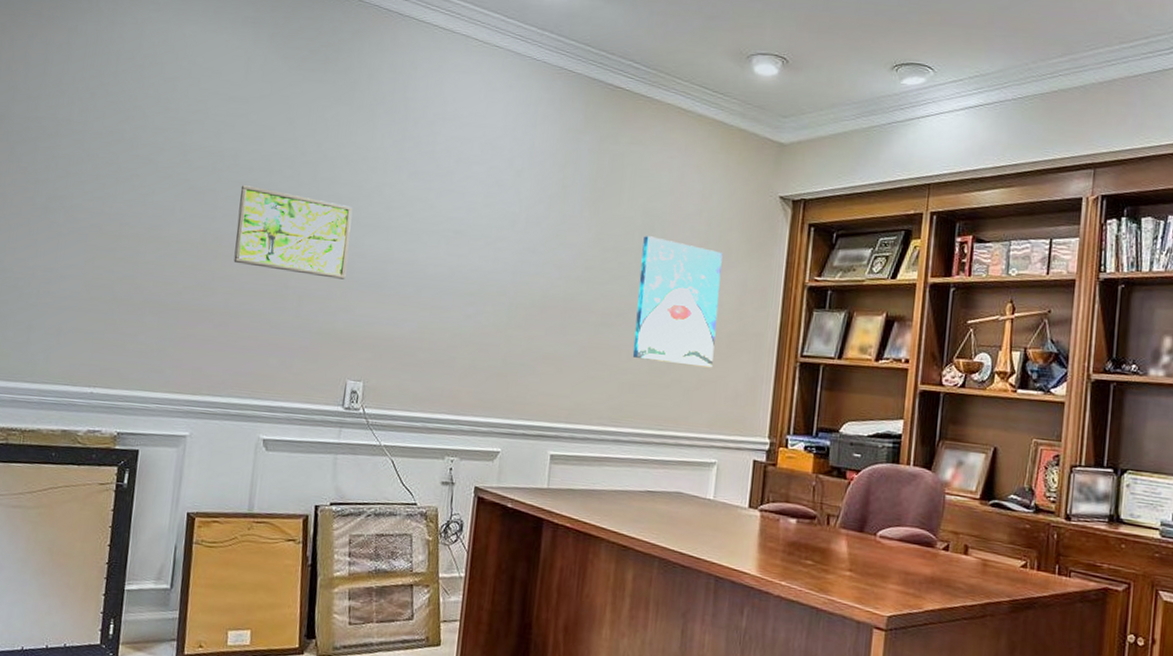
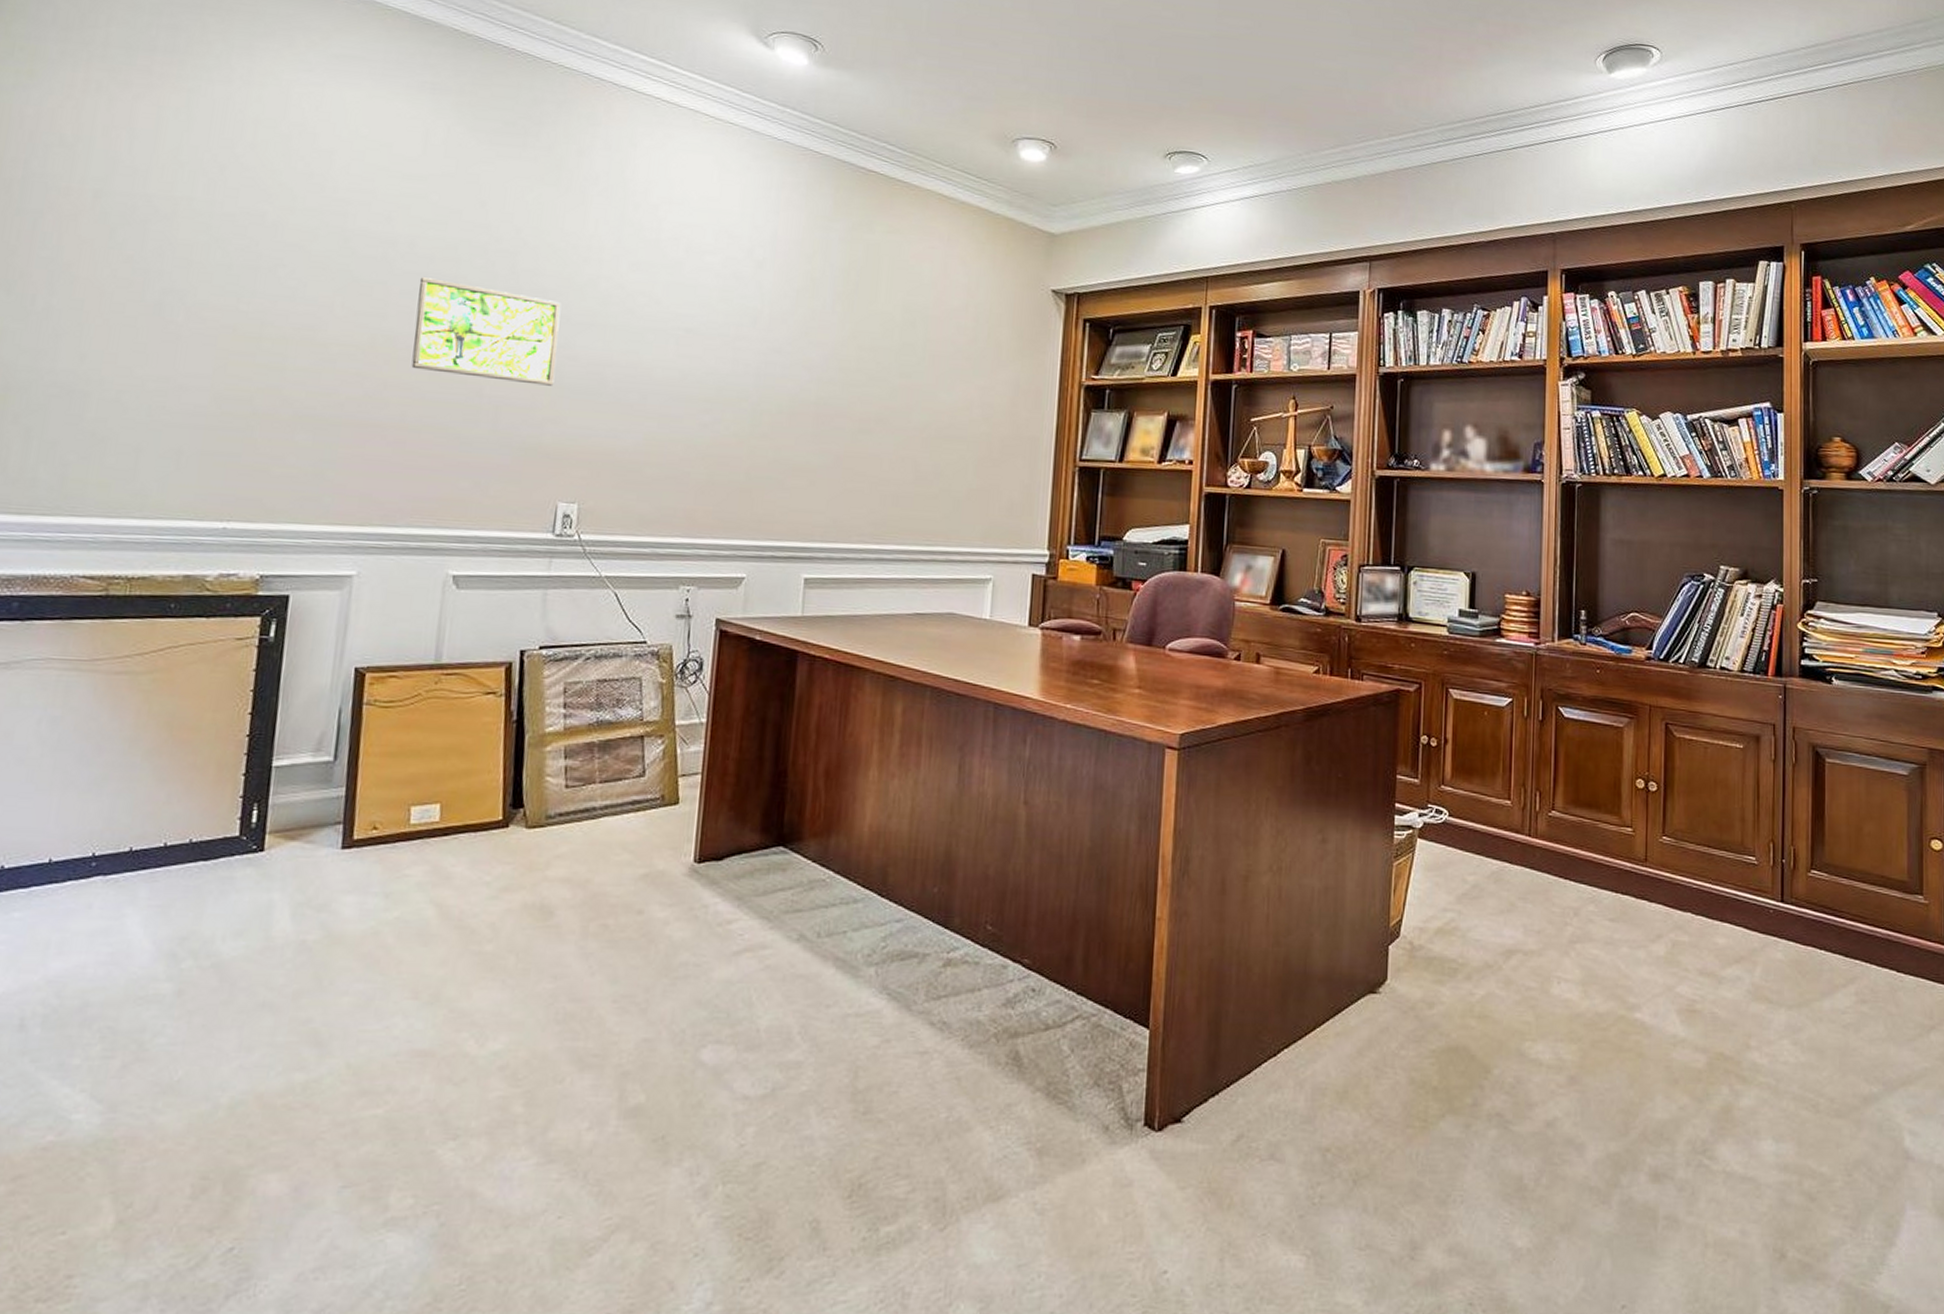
wall art: present [632,236,723,368] -> none [895,333,992,476]

